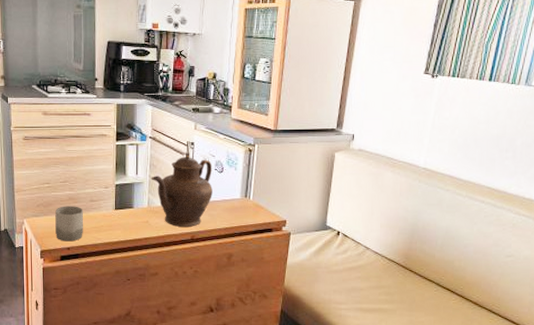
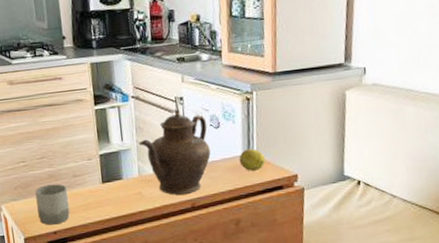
fruit: none [237,194,259,213] -> present [239,149,265,171]

